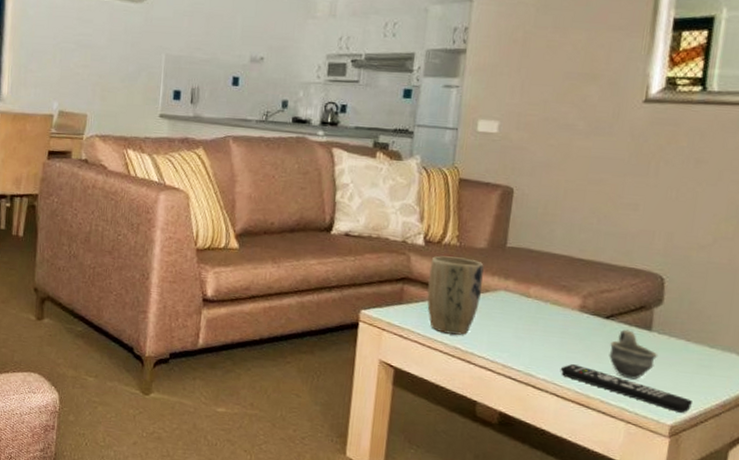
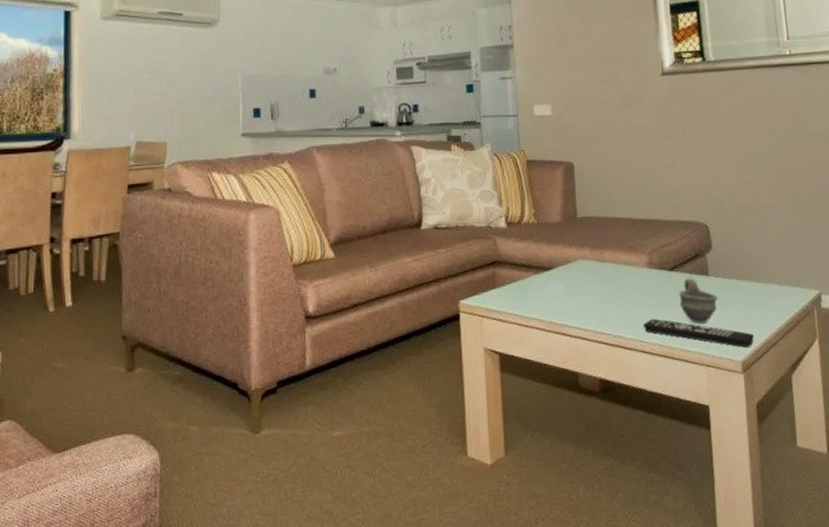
plant pot: present [427,255,484,335] -> none [515,234,564,310]

